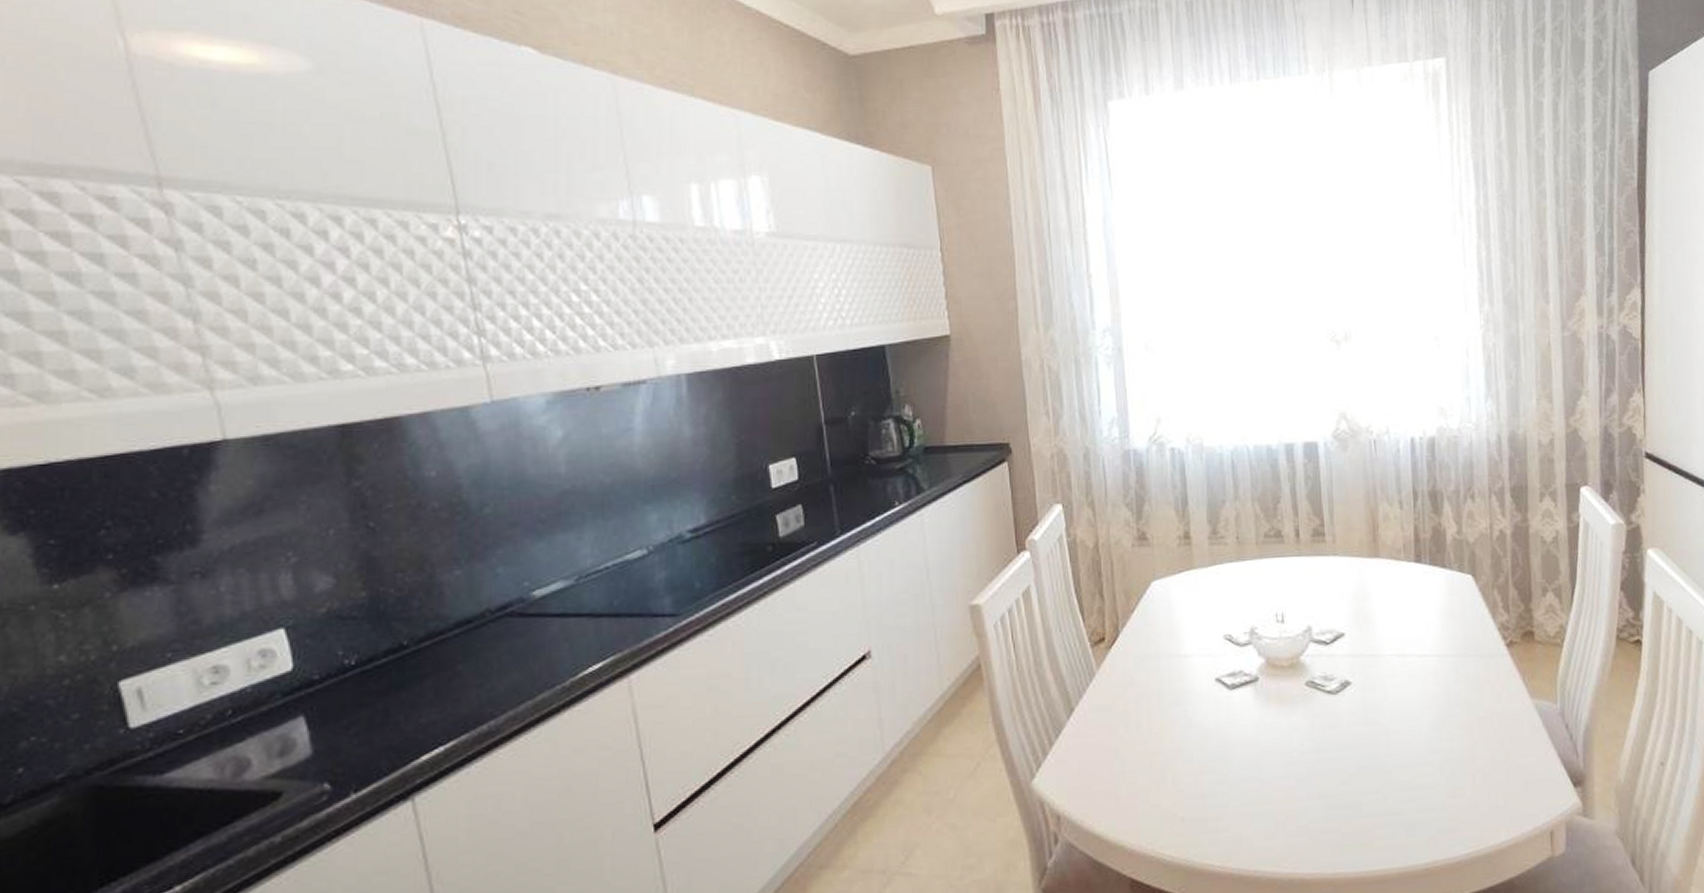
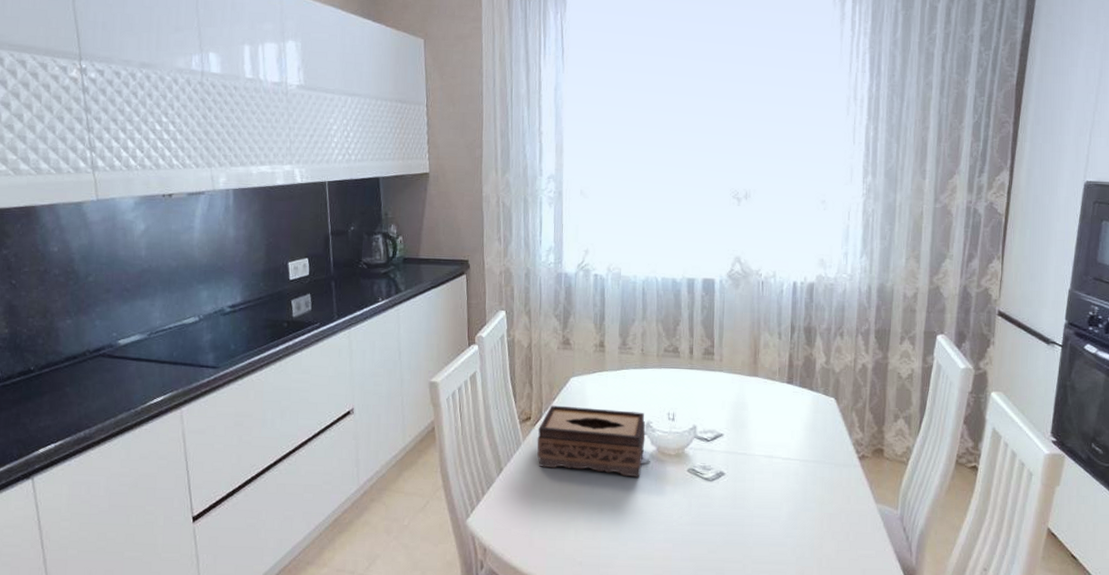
tissue box: none [1115,616,1251,701] -> present [537,405,646,477]

